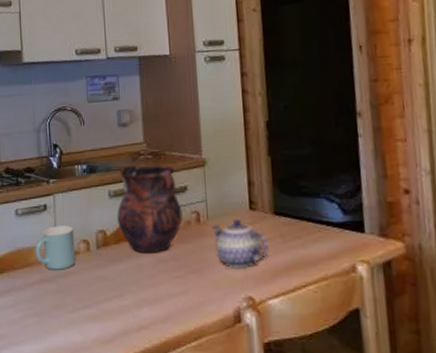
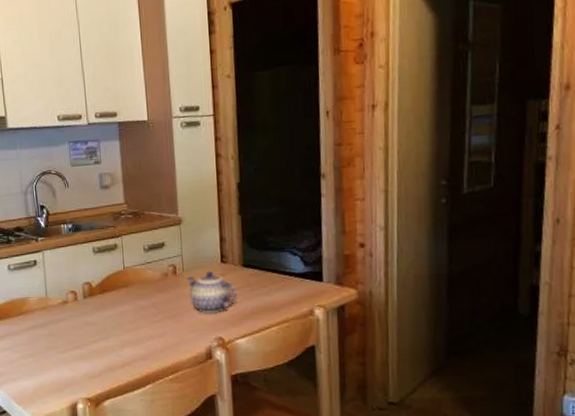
mug: present [35,225,75,270] -> none [27,278,65,317]
vase: present [117,165,183,254] -> none [101,223,161,302]

